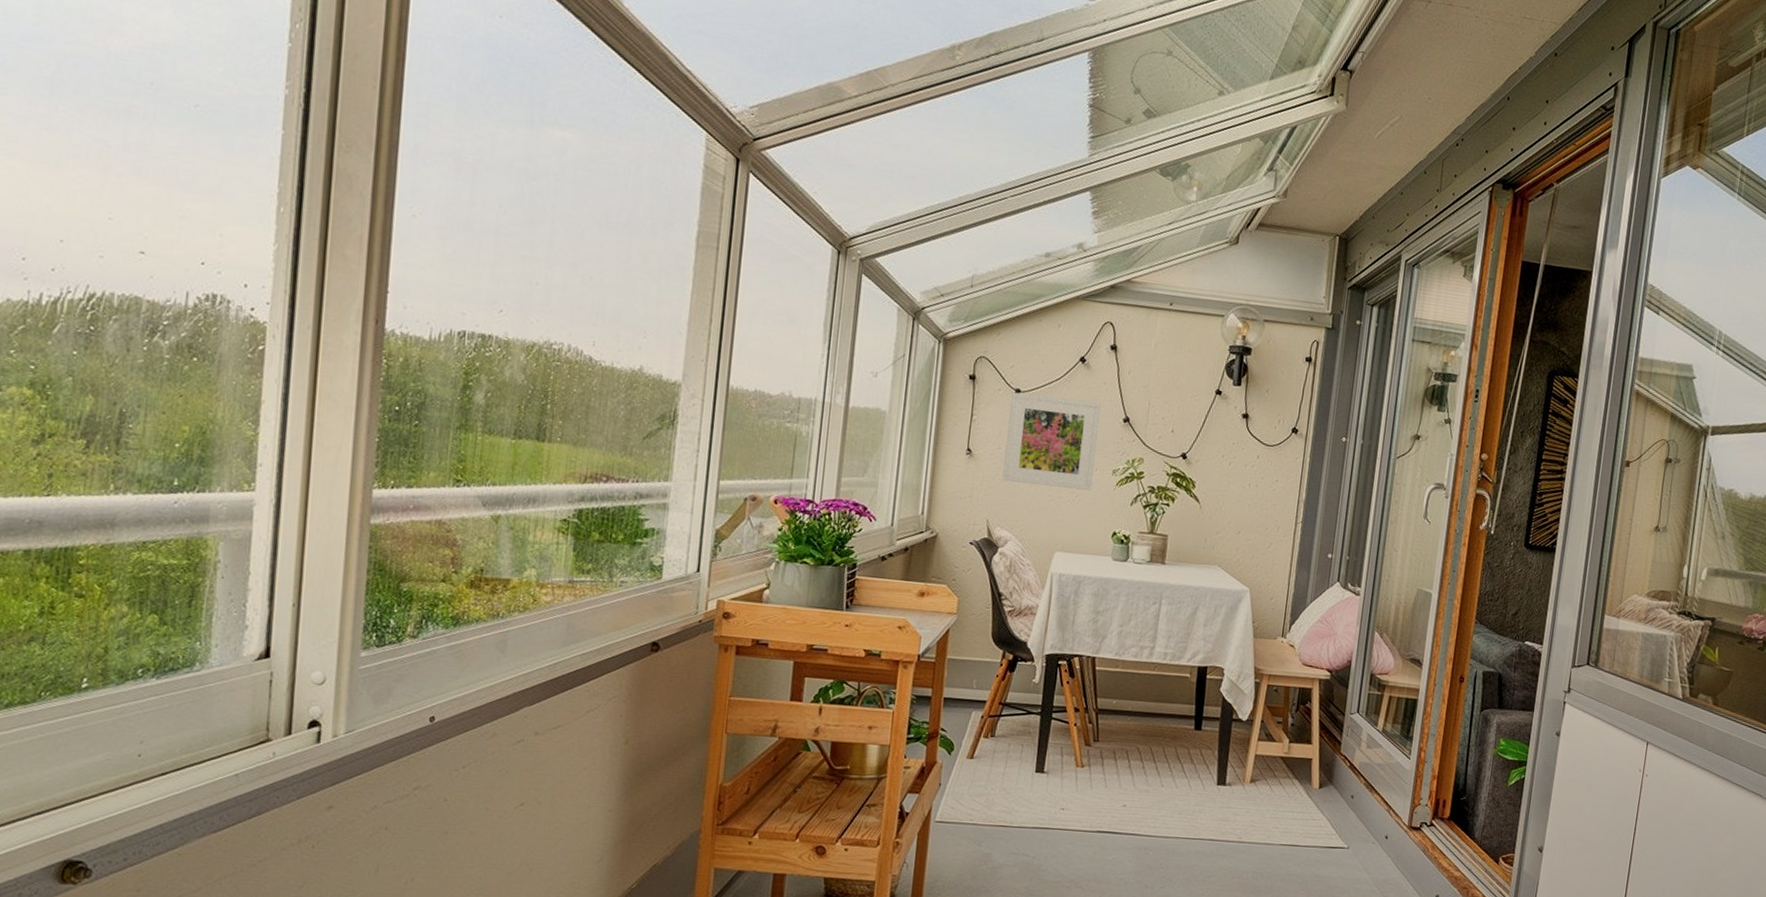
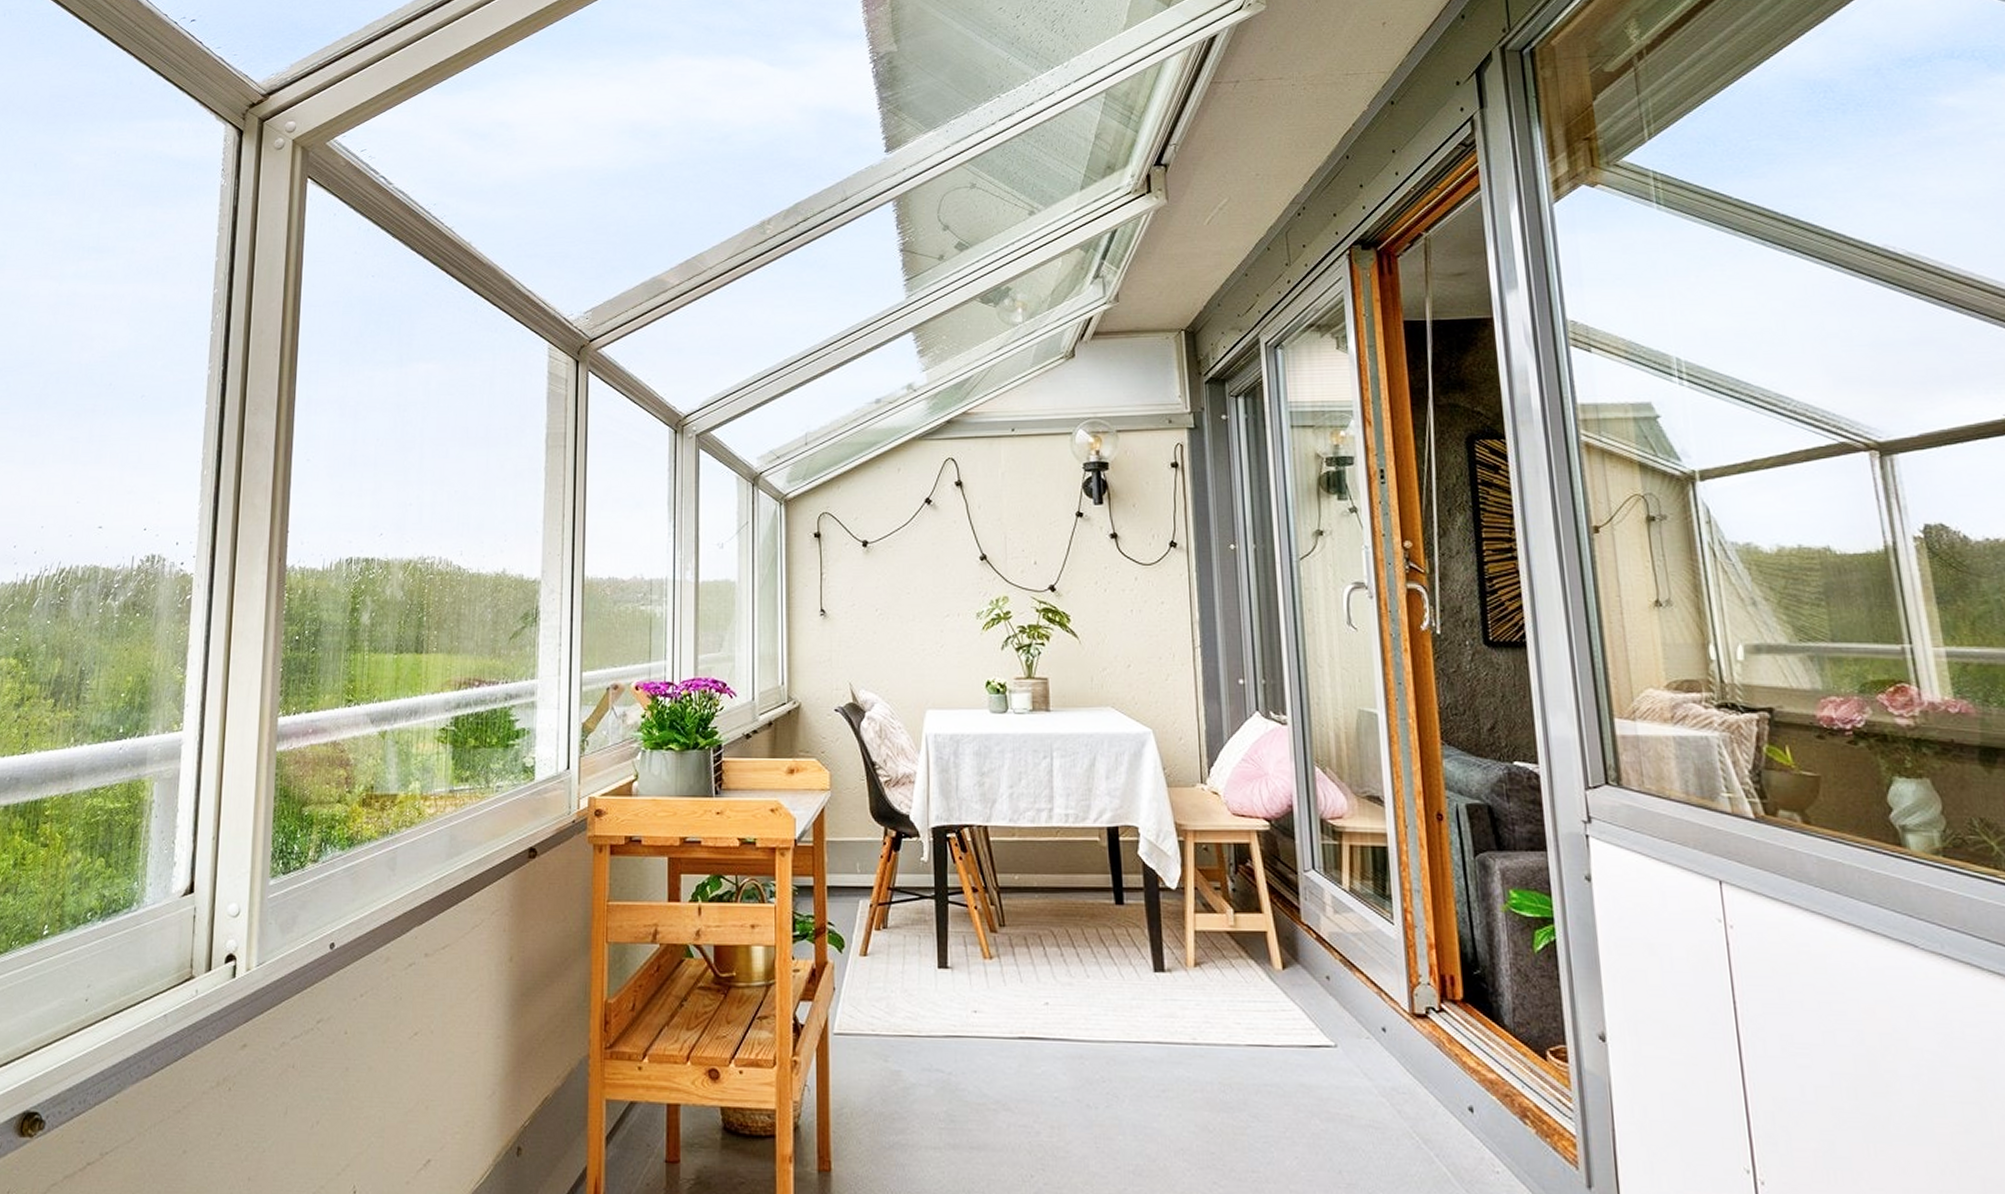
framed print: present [1002,392,1101,491] -> none [859,542,957,640]

